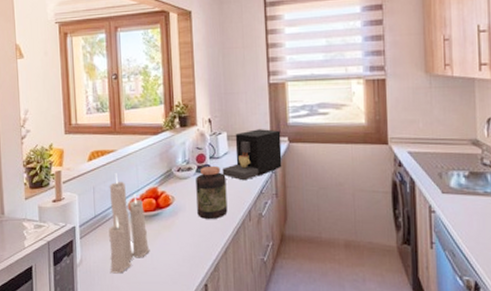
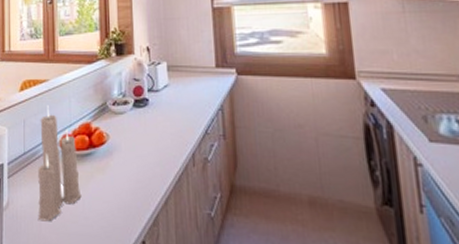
jar: present [196,165,228,220] -> none [133,99,168,163]
coffee maker: present [222,129,282,181] -> none [161,59,230,118]

